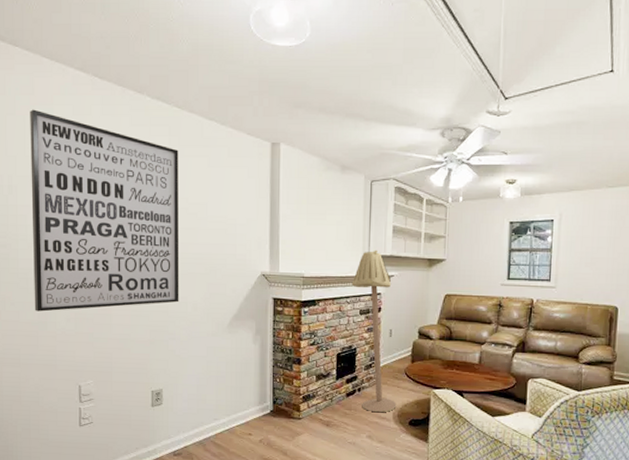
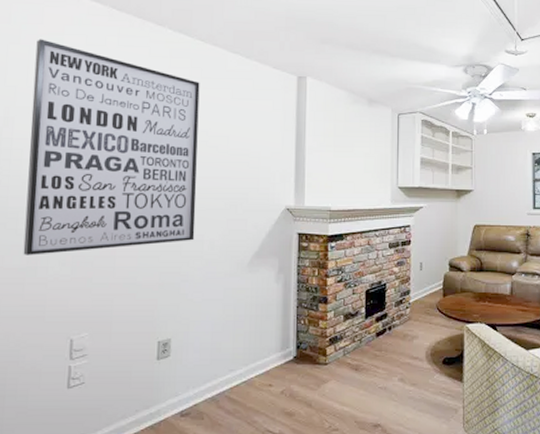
floor lamp: present [351,249,397,413] -> none [380,181,429,353]

